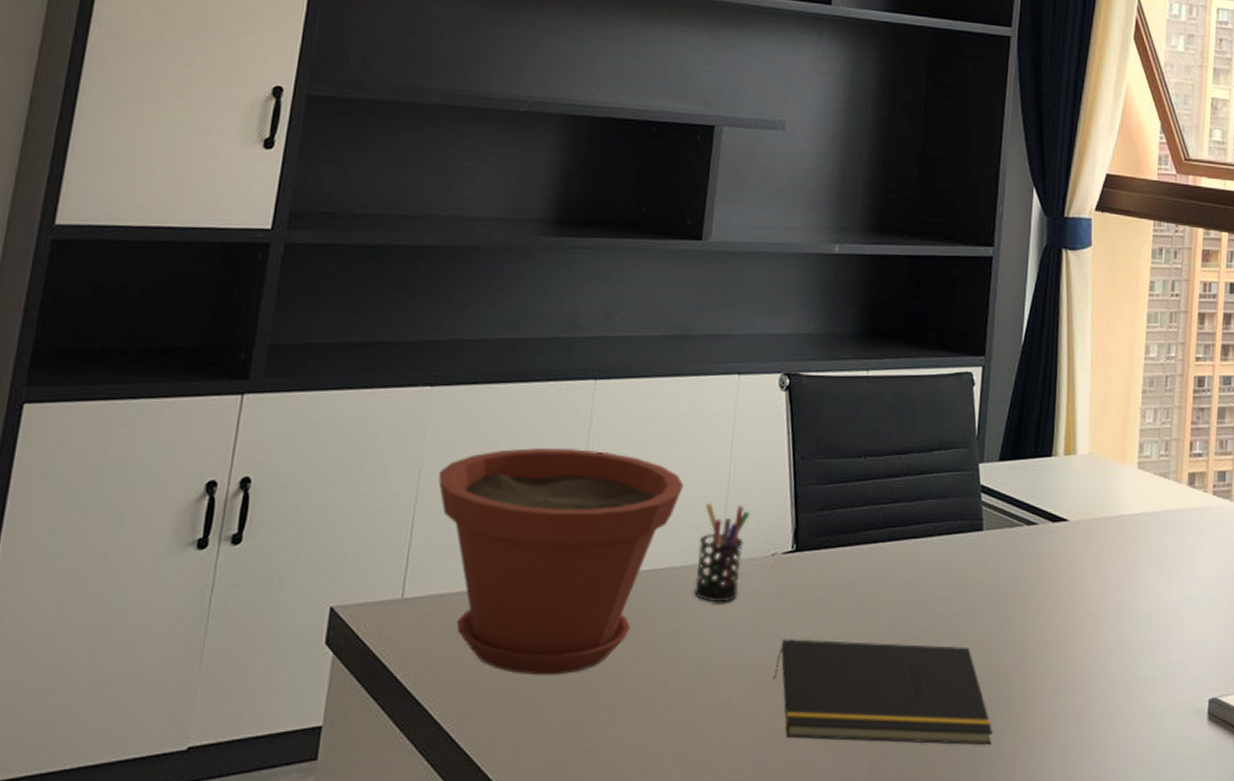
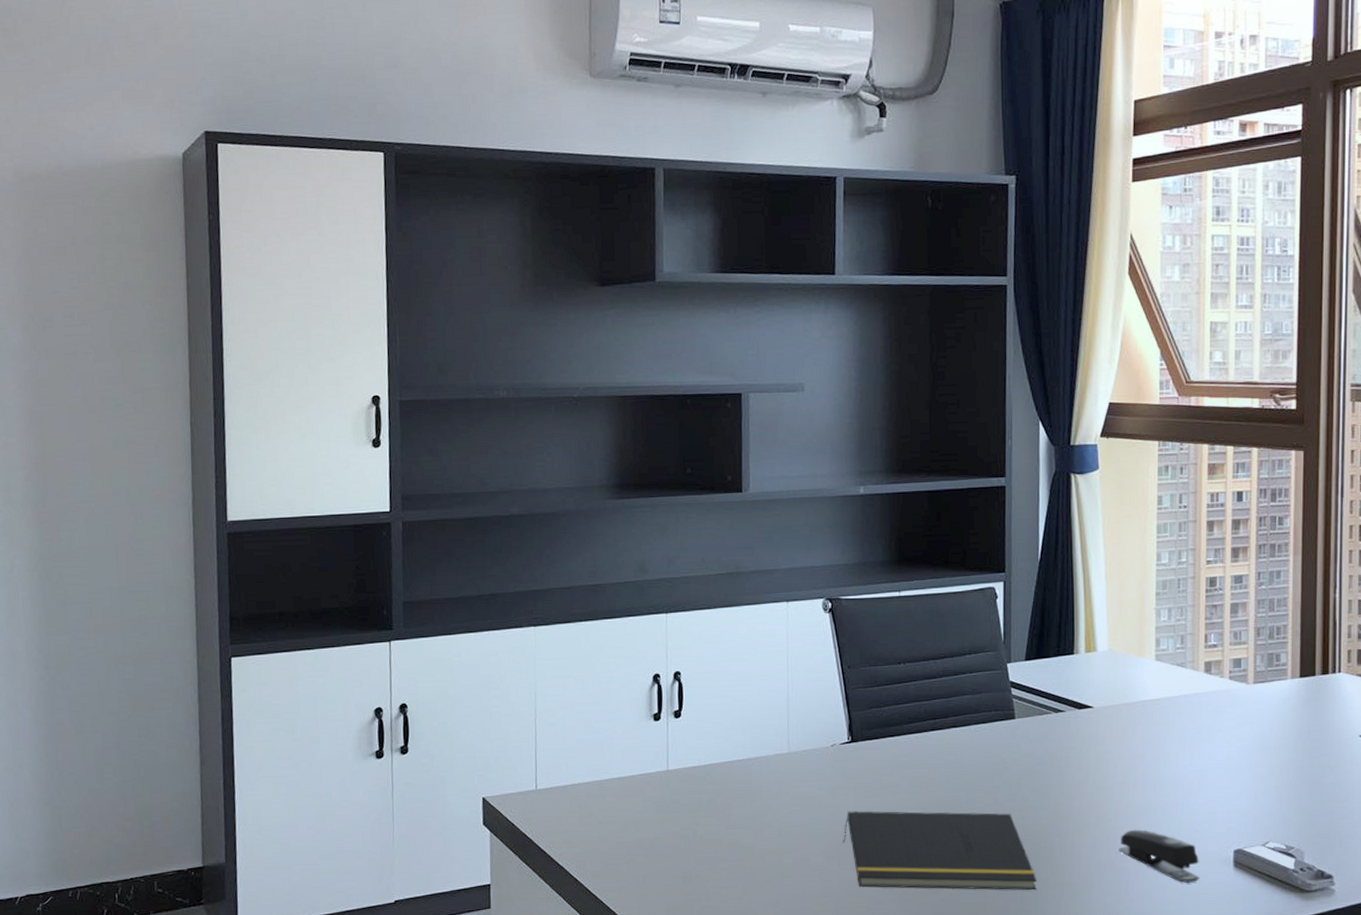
plant pot: present [438,448,684,676] -> none [551,669,751,844]
pen holder: present [693,502,750,601] -> none [768,706,809,784]
stapler: none [1085,671,1172,739] -> present [1119,829,1200,883]

